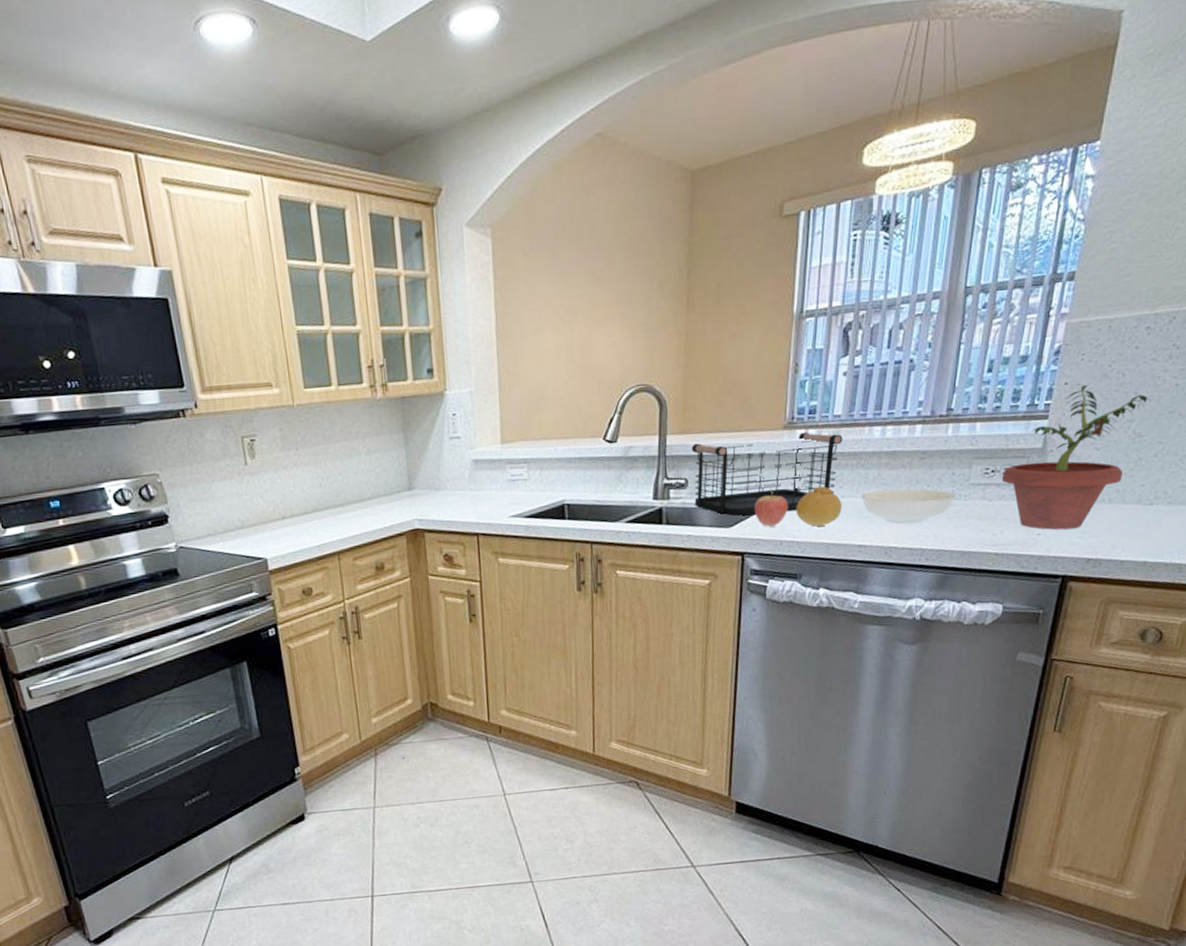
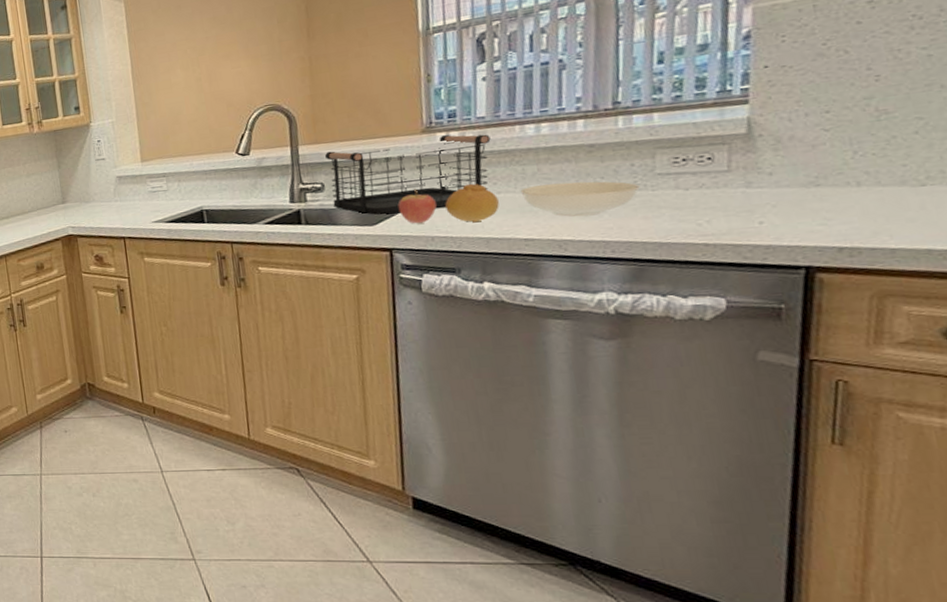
potted plant: present [1002,386,1151,530] -> none [697,66,894,218]

